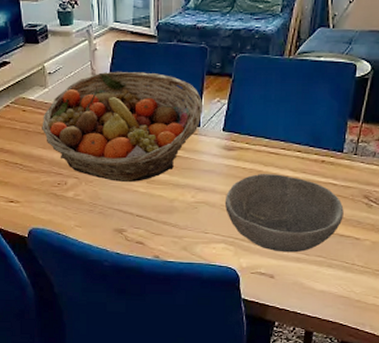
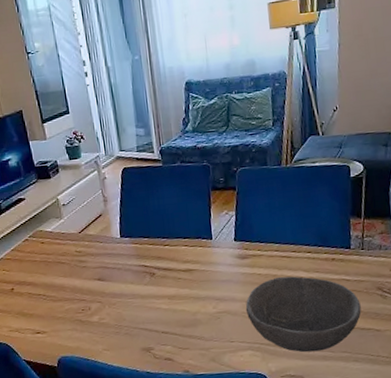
fruit basket: present [42,71,204,182] -> none [61,194,214,301]

